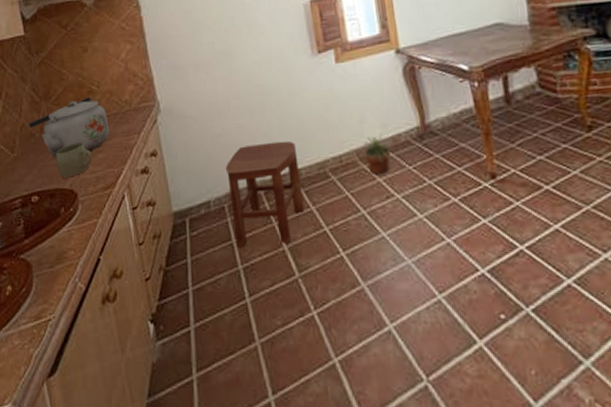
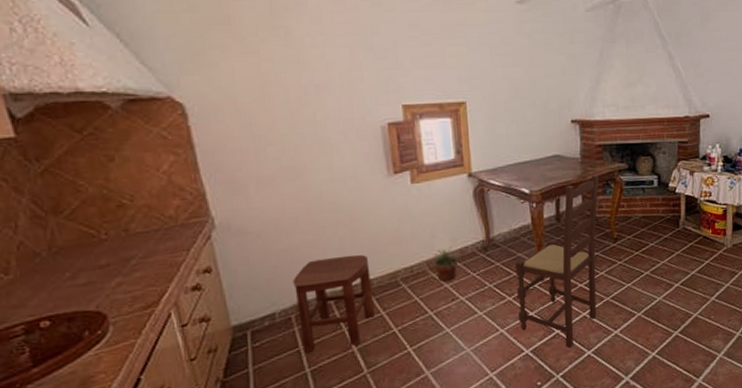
kettle: present [29,96,109,158] -> none [30,211,149,279]
mug: present [56,142,92,178] -> none [73,261,126,300]
dining chair: none [458,44,575,273] -> present [515,175,599,349]

